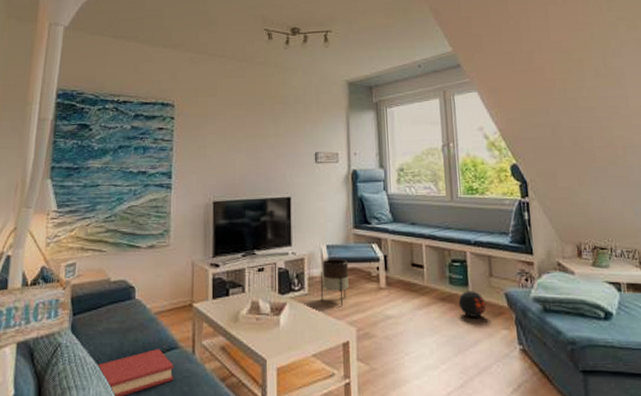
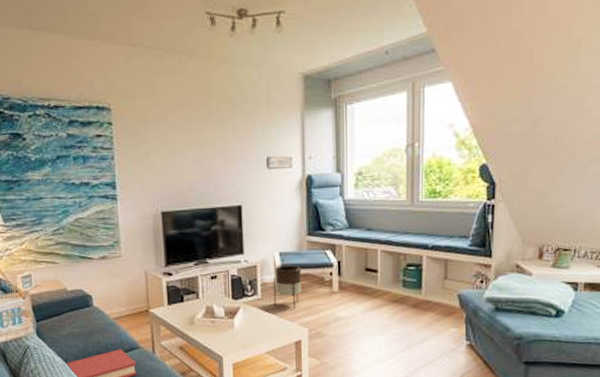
decorative ball: present [459,291,486,317] -> none [411,293,438,317]

